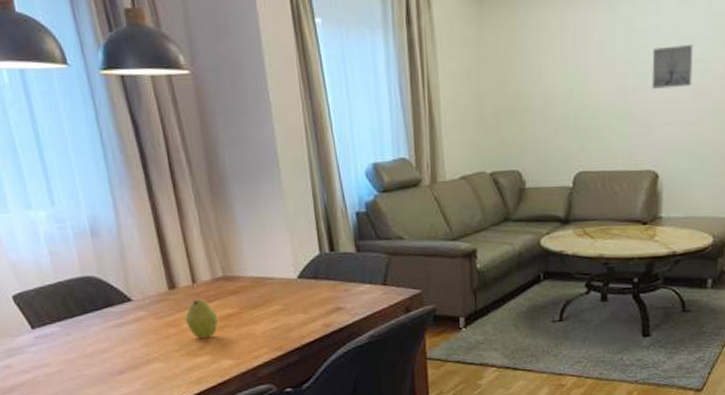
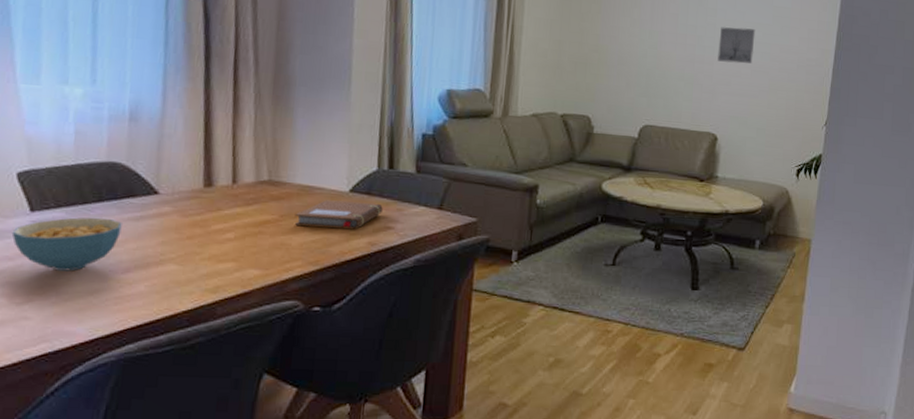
cereal bowl: none [22,327,109,378] -> present [11,217,122,271]
fruit: present [185,299,218,339] -> none [216,200,254,244]
notebook: none [253,286,331,316] -> present [294,200,383,230]

